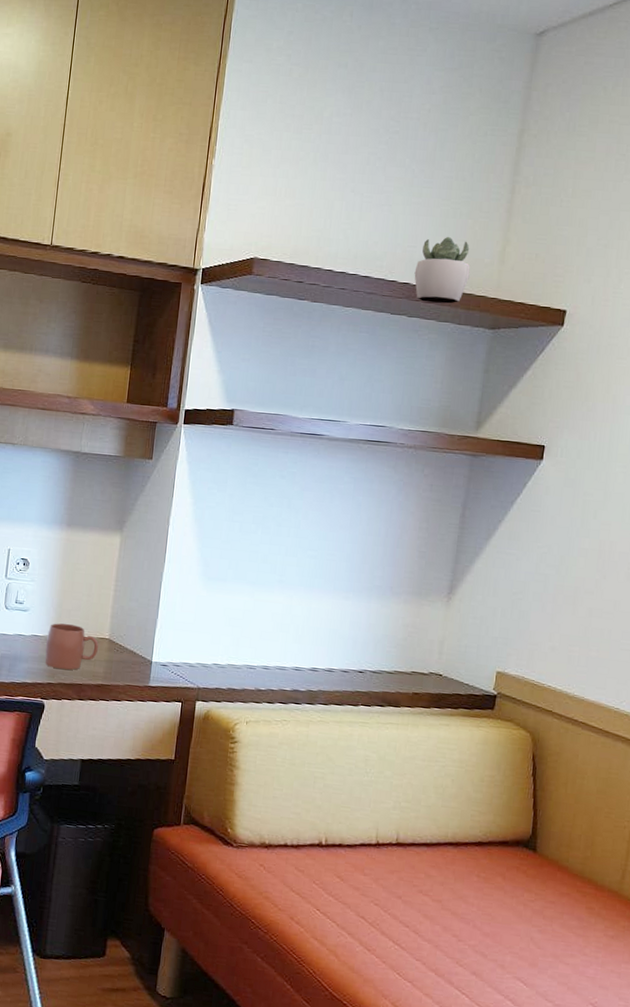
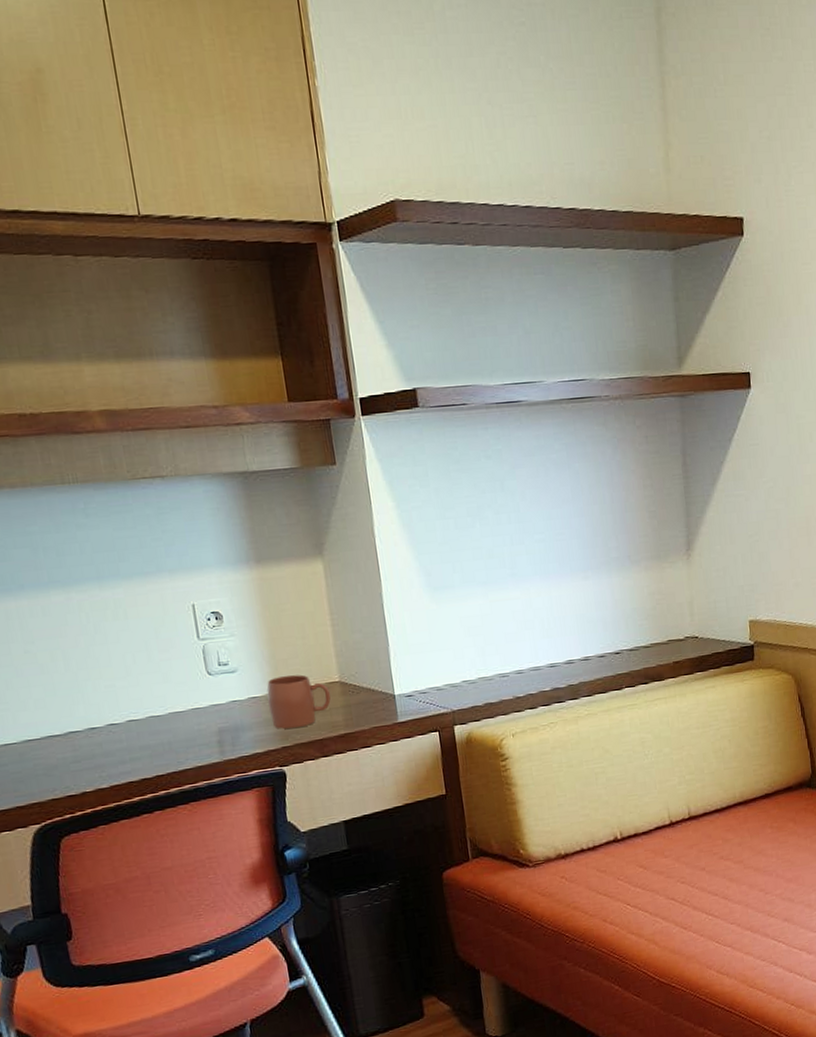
succulent plant: present [414,236,471,304] -> none [578,146,638,228]

